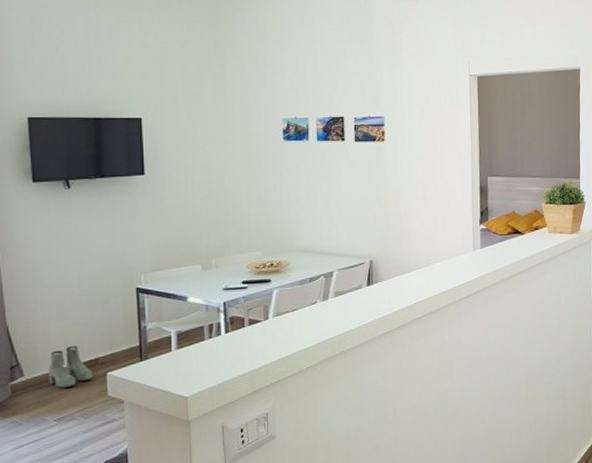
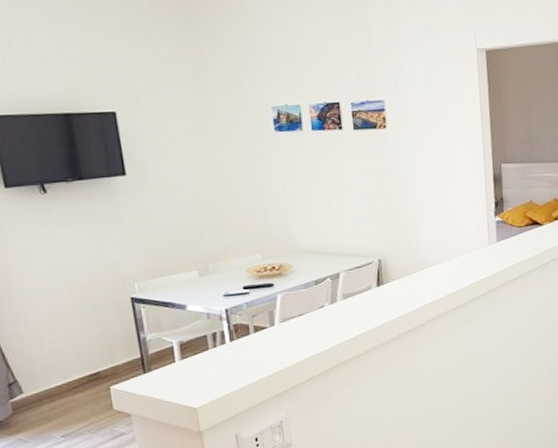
boots: present [47,345,93,388] -> none [47,359,96,404]

